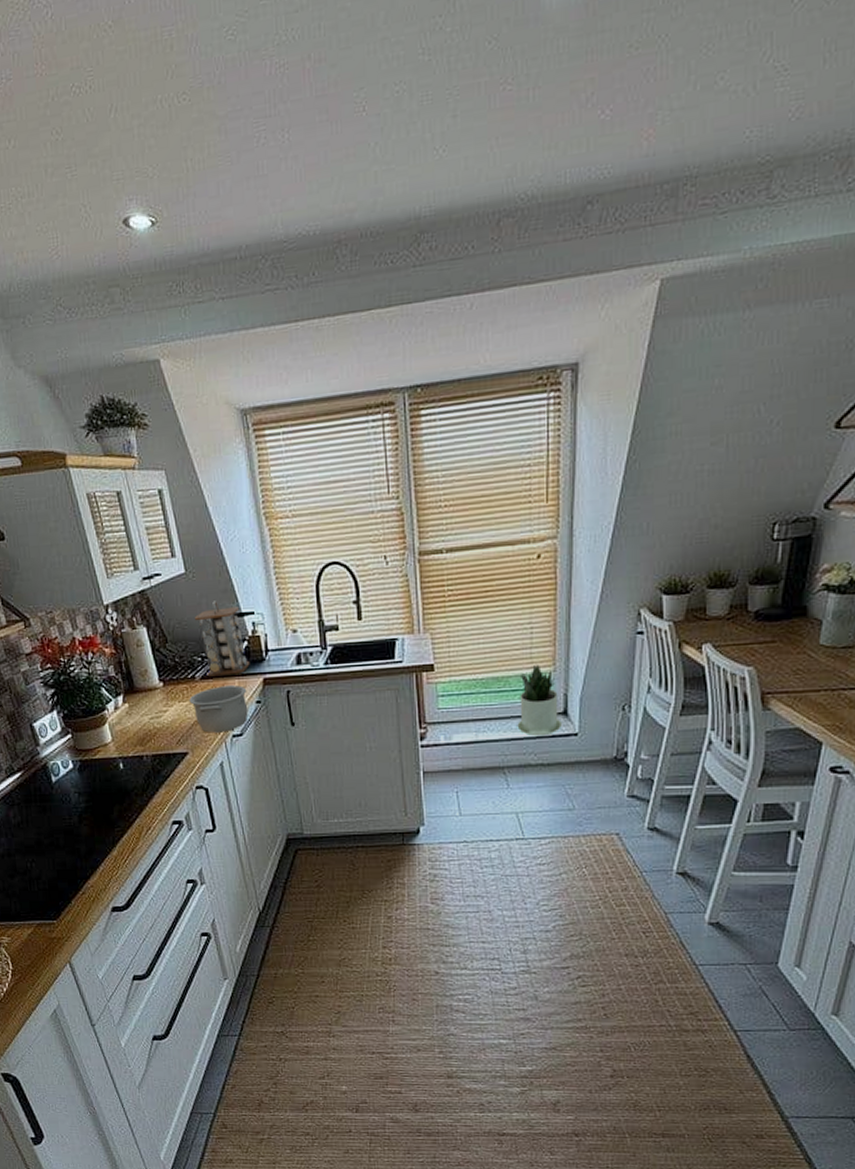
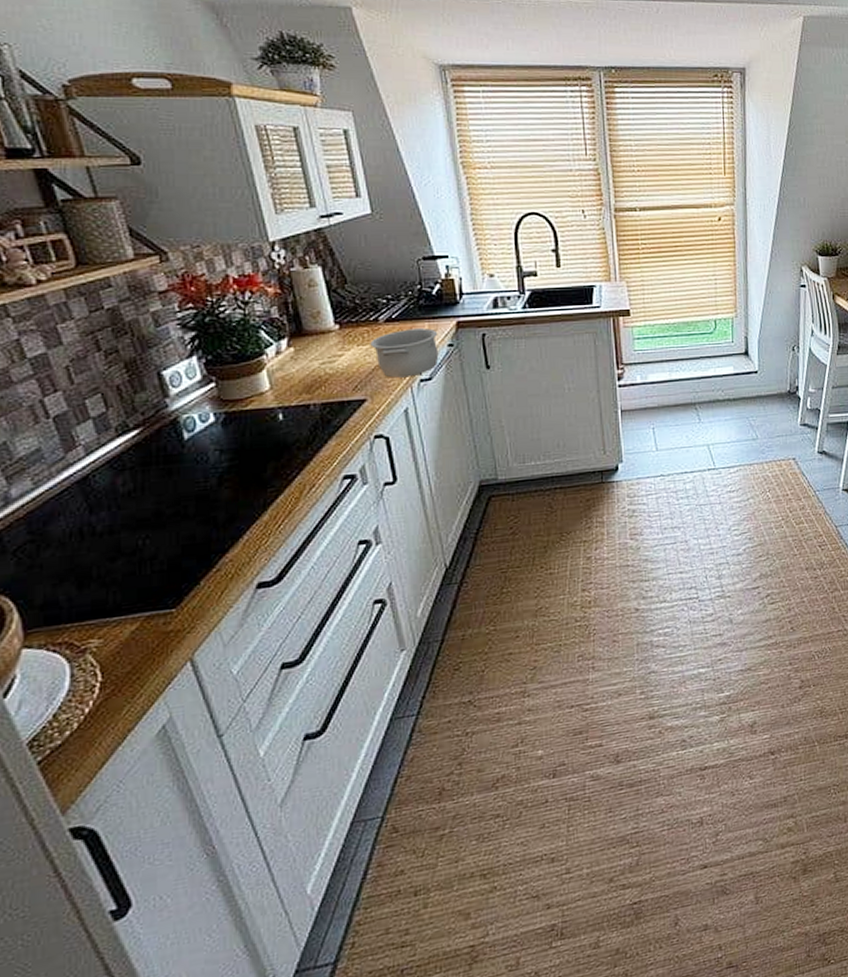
spice rack: present [194,601,250,677] -> none [379,243,442,319]
planter: present [517,665,561,737] -> none [706,311,744,375]

